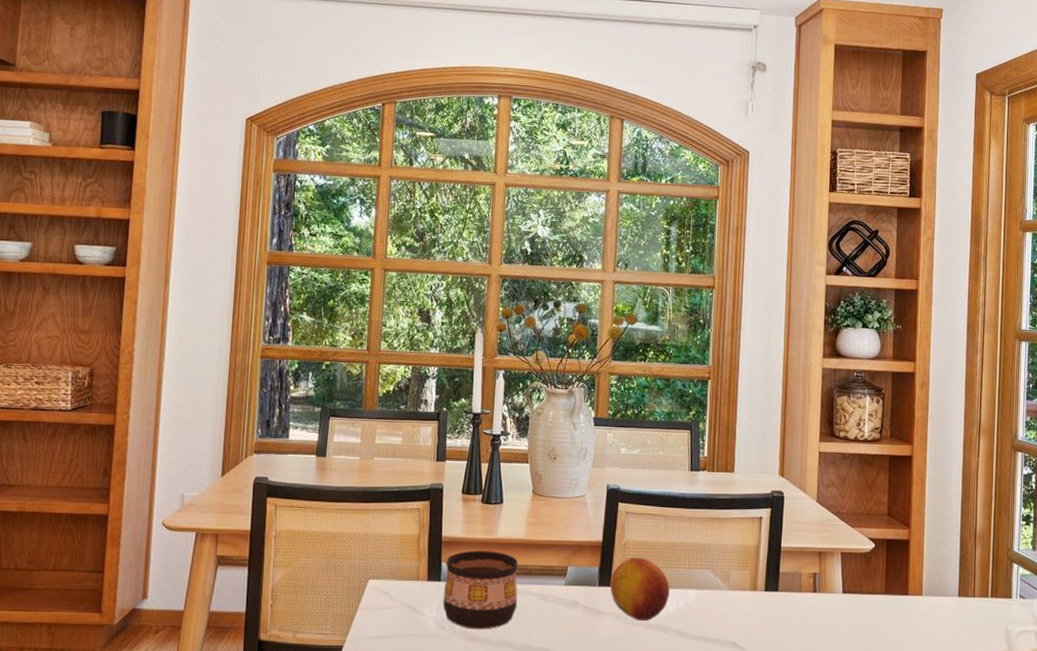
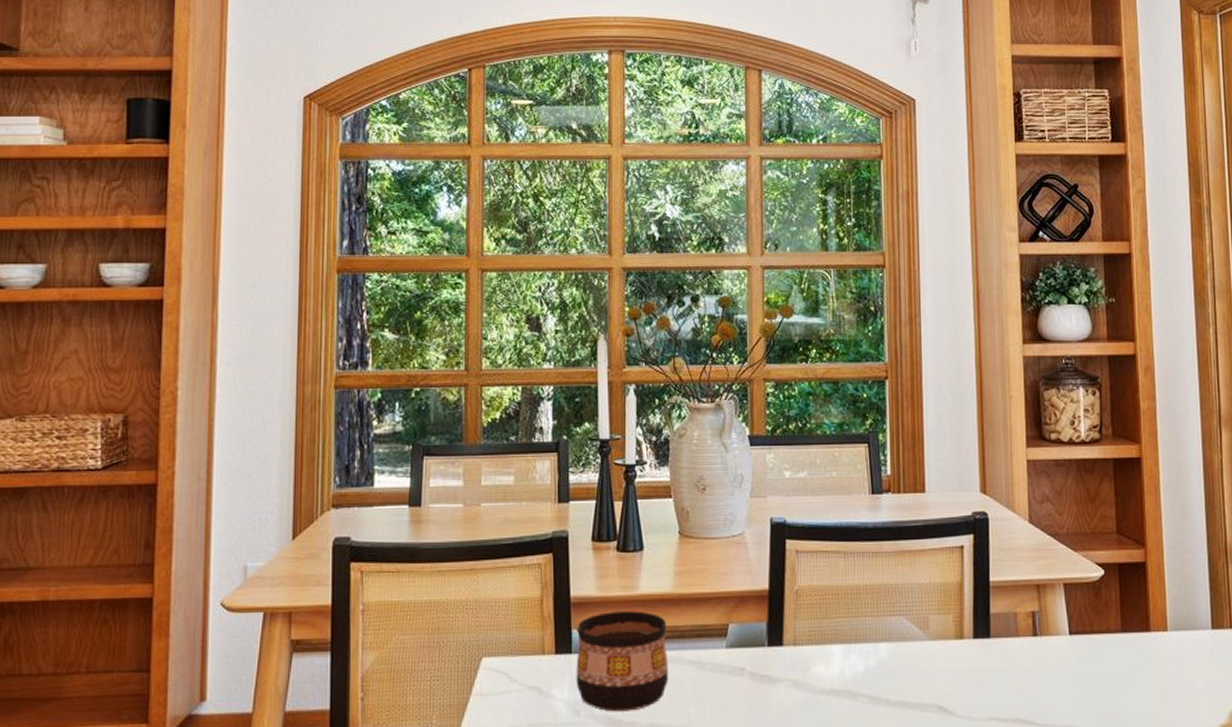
fruit: present [610,557,670,621] -> none [782,606,856,686]

